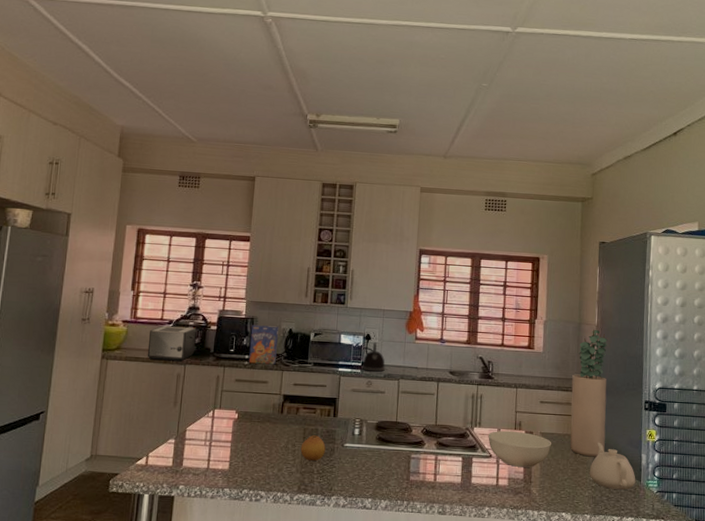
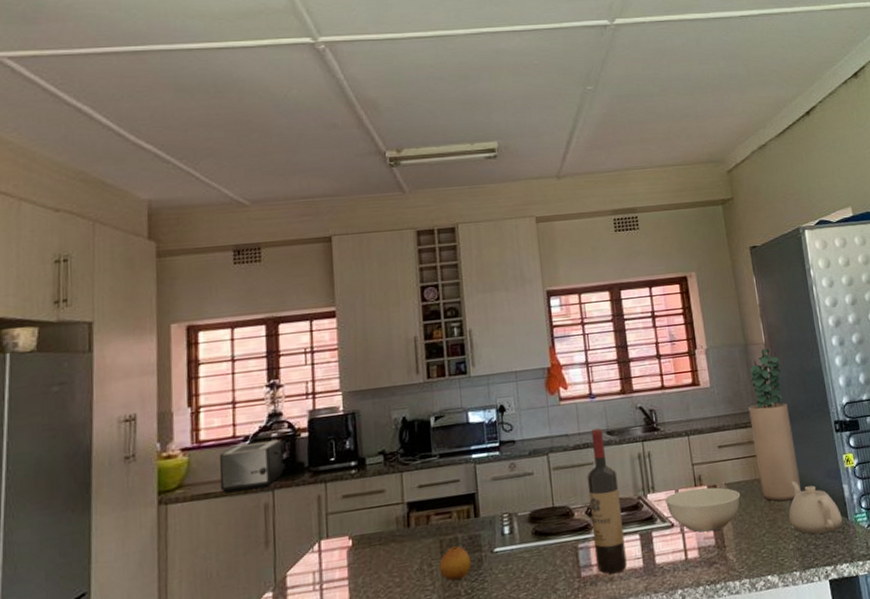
cereal box: present [248,325,278,365] -> none [353,417,392,472]
kettle: present [361,341,385,373] -> none [499,412,529,453]
wine bottle: none [423,367,453,483] -> present [587,428,627,574]

